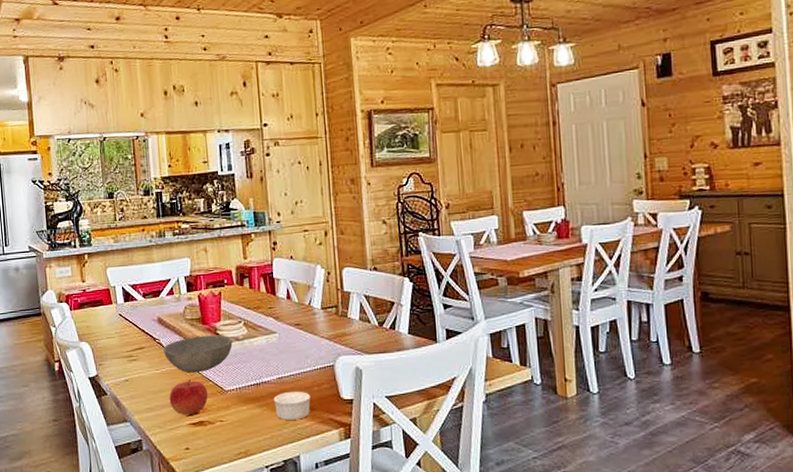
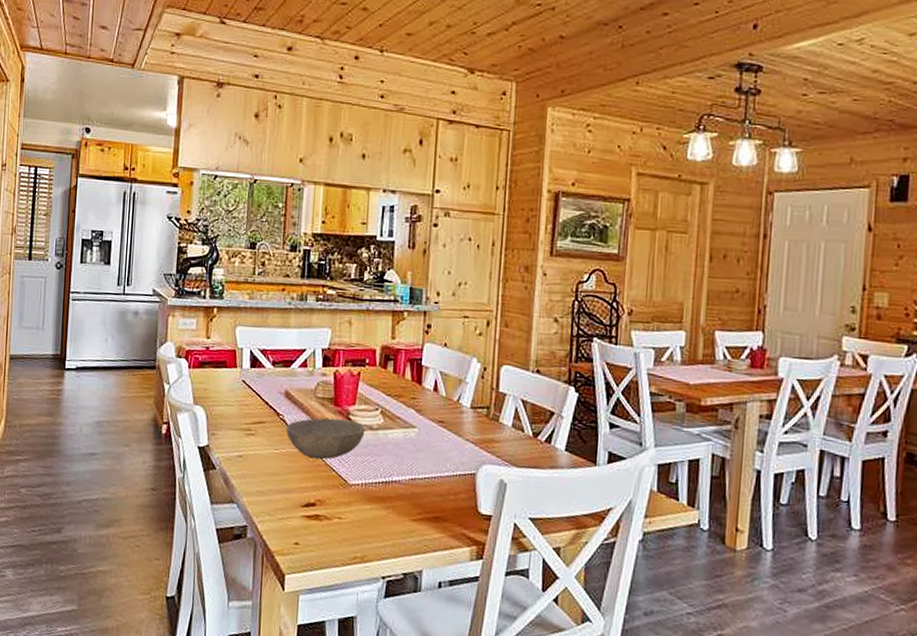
fruit: present [169,379,208,414] -> none [284,465,329,505]
ramekin: present [274,391,310,420] -> none [402,496,444,530]

